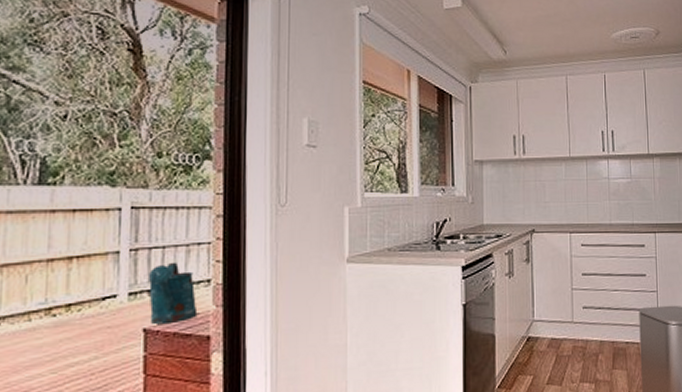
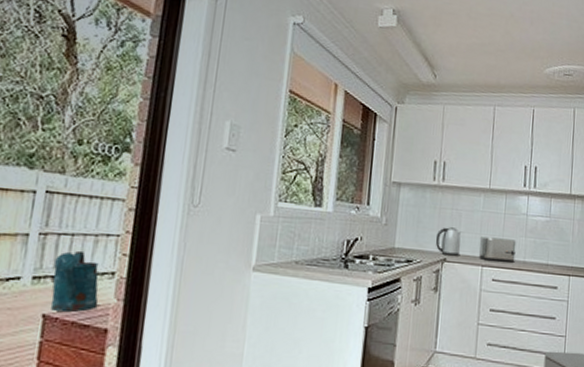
kettle: none [522,199,548,226] -> present [435,227,461,256]
toaster: none [565,204,601,228] -> present [478,236,516,263]

